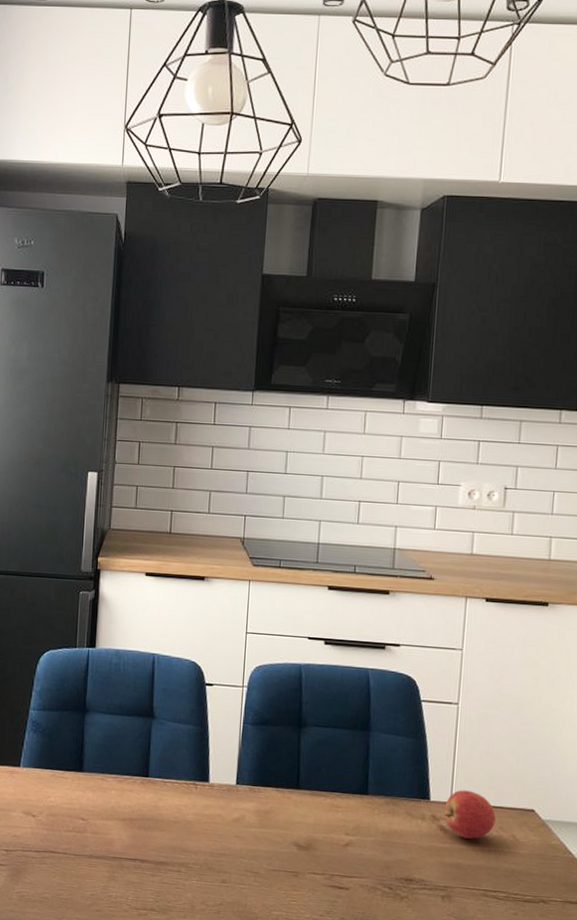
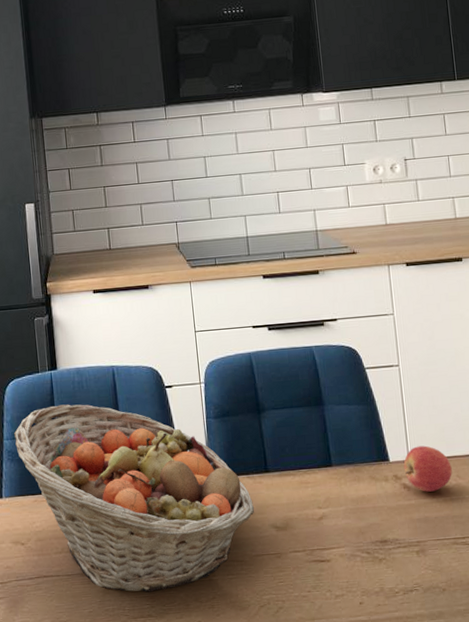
fruit basket: none [40,684,279,887] -> present [13,404,255,593]

